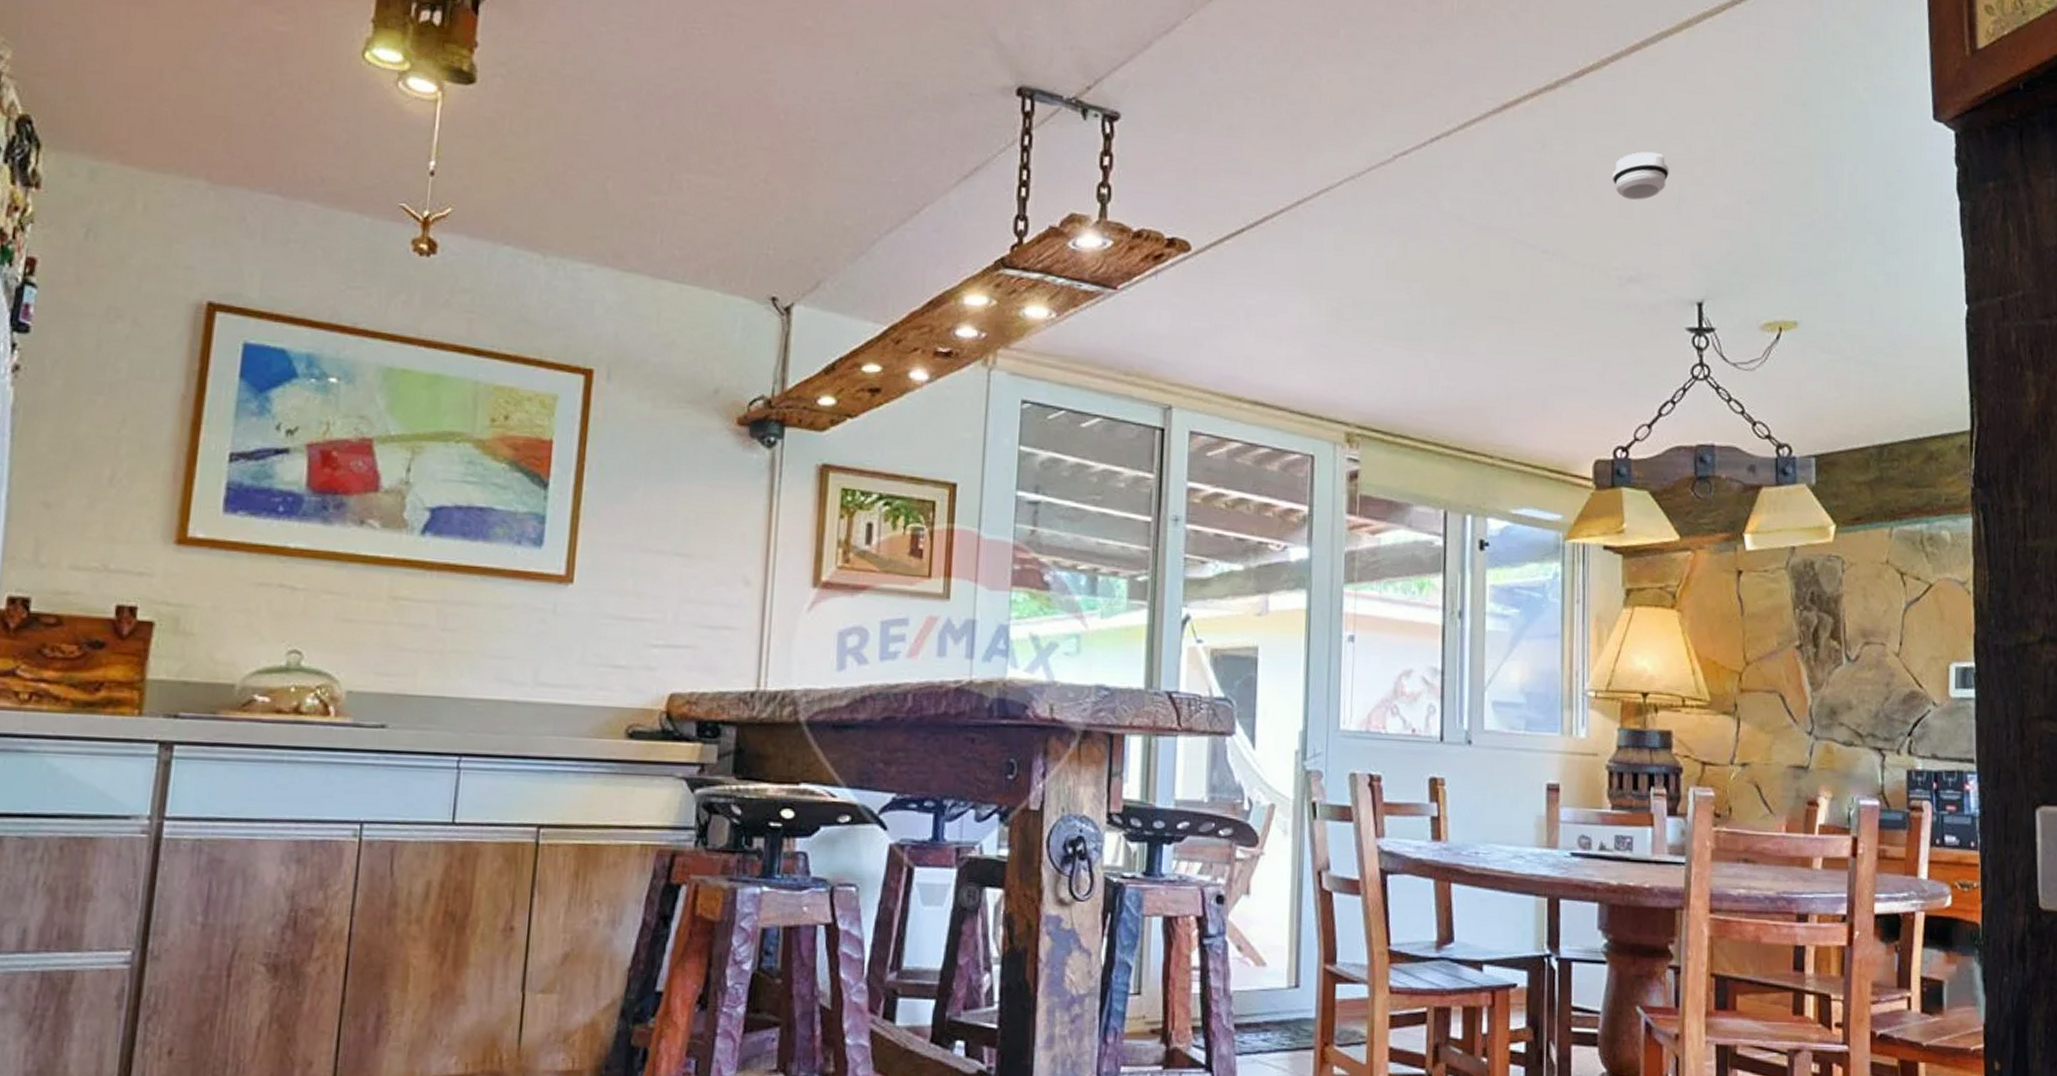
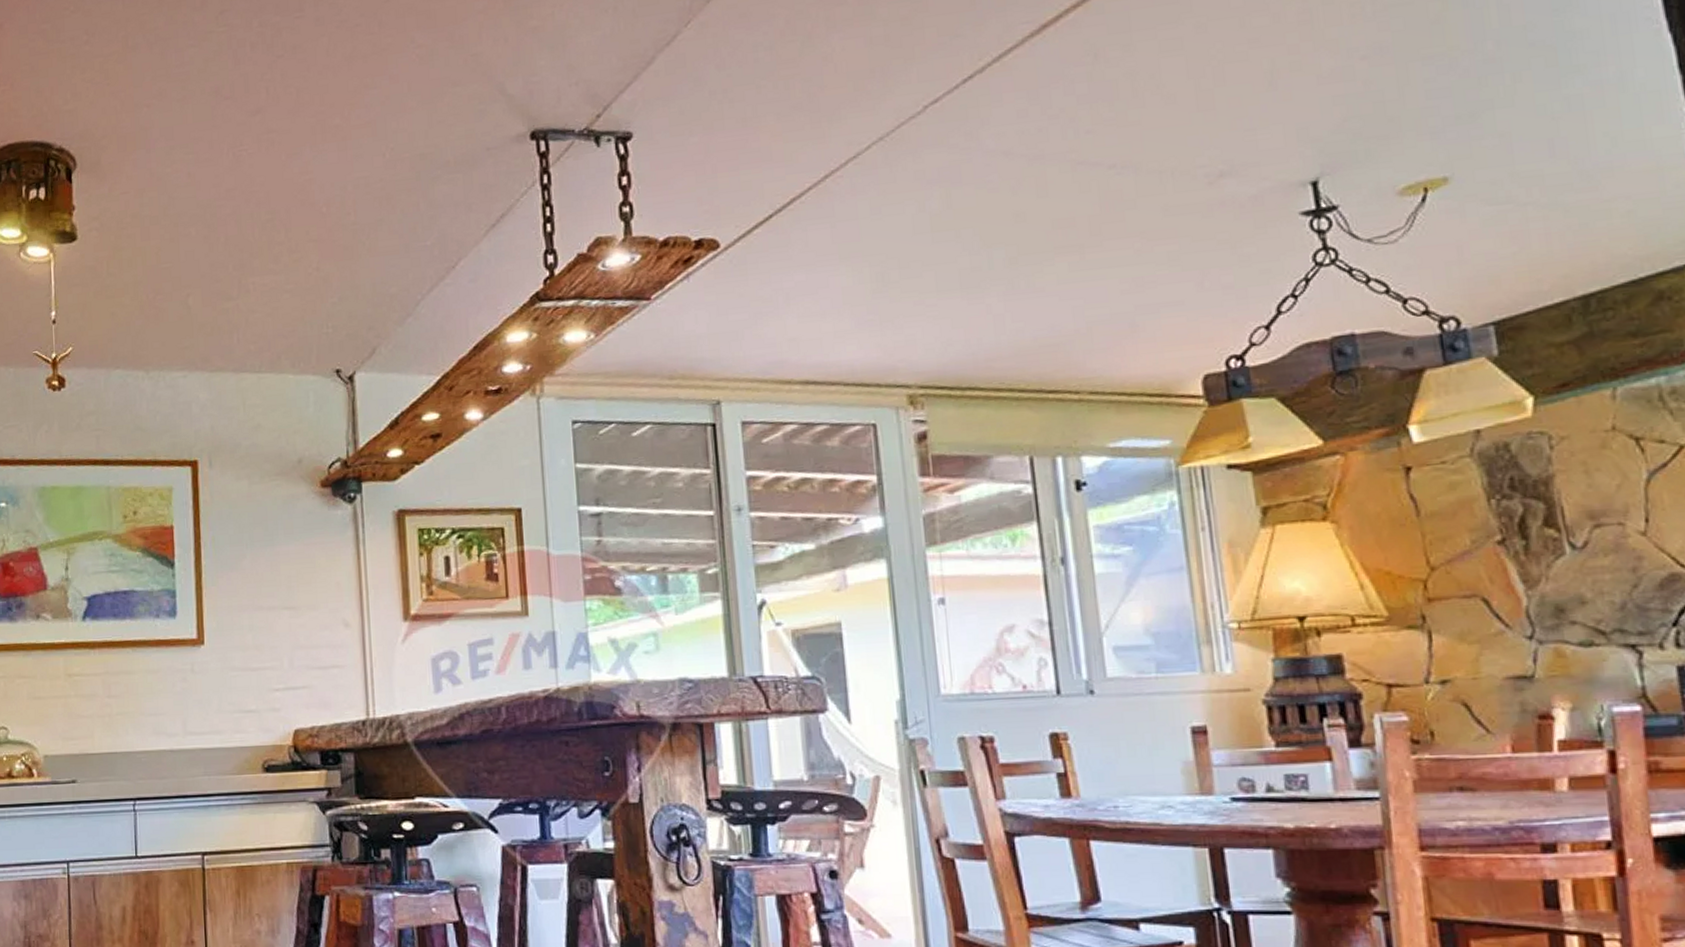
smoke detector: present [1612,151,1669,200] -> none [1183,31,1255,89]

